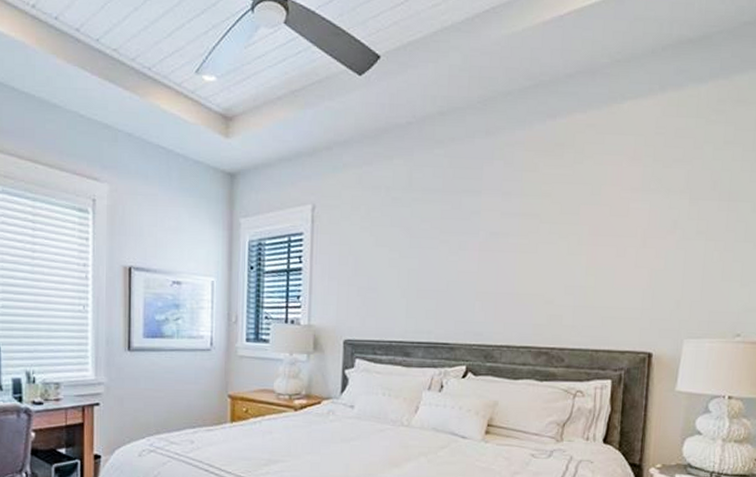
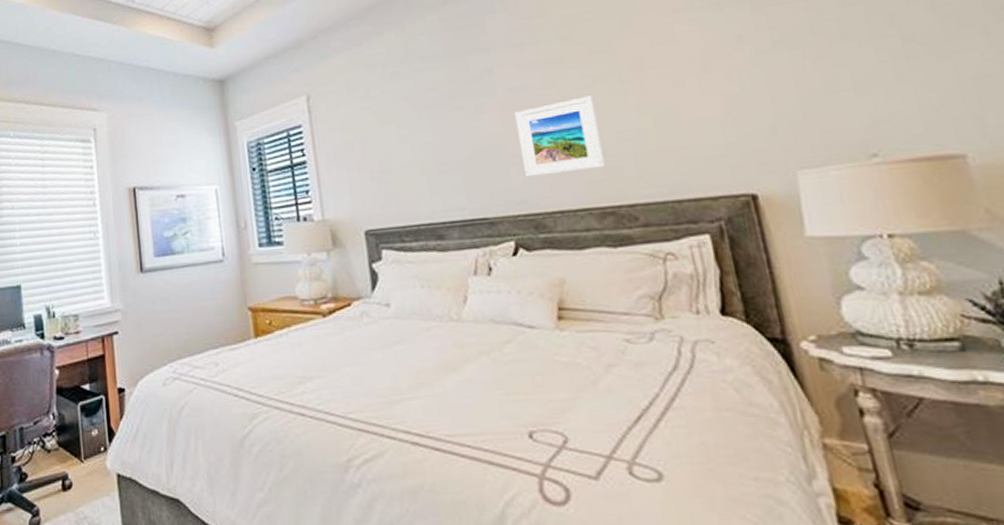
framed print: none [487,250,555,315] -> present [514,95,607,177]

